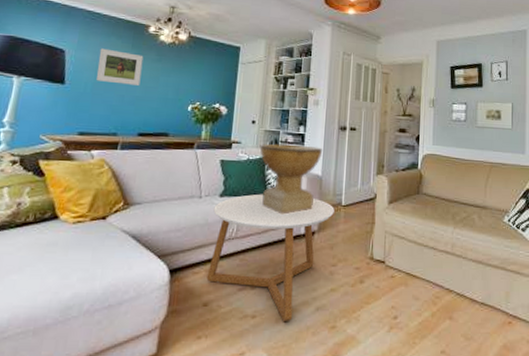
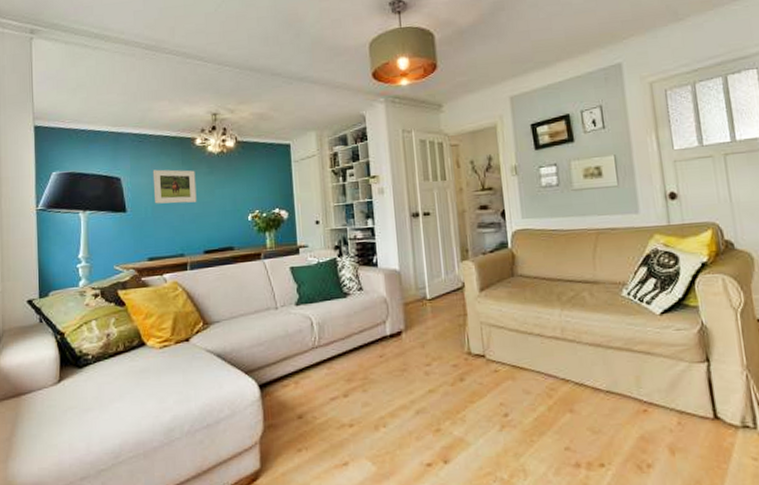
coffee table: present [206,194,335,321] -> none [292,294,420,428]
decorative bowl: present [260,143,322,215] -> none [329,238,396,317]

